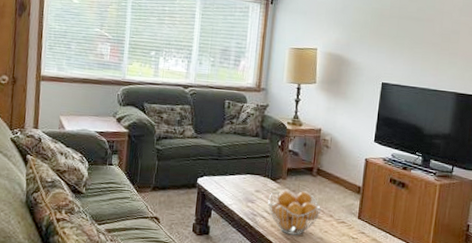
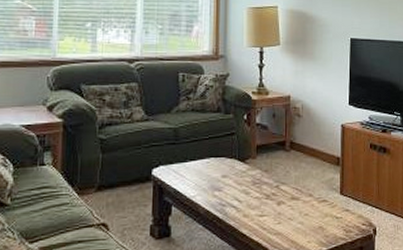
fruit basket: present [268,191,322,235] -> none [237,170,299,224]

